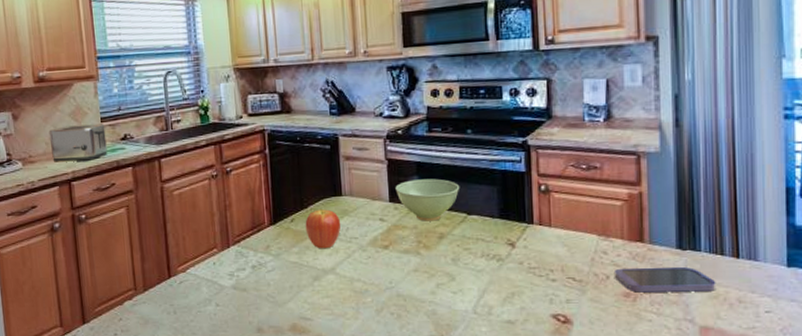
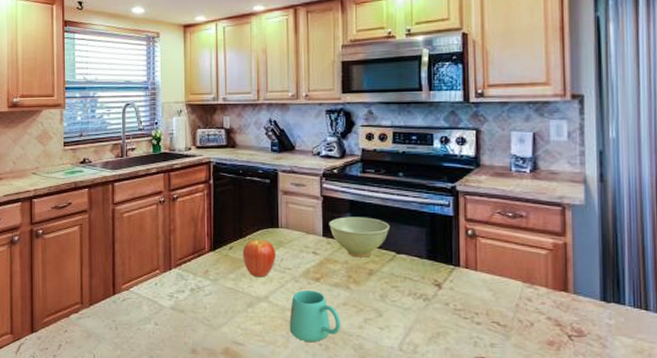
toaster: present [48,124,108,162] -> none [17,147,67,180]
mug: none [358,258,413,312] -> present [289,289,341,343]
mobile phone: present [613,266,716,293] -> none [538,316,641,346]

